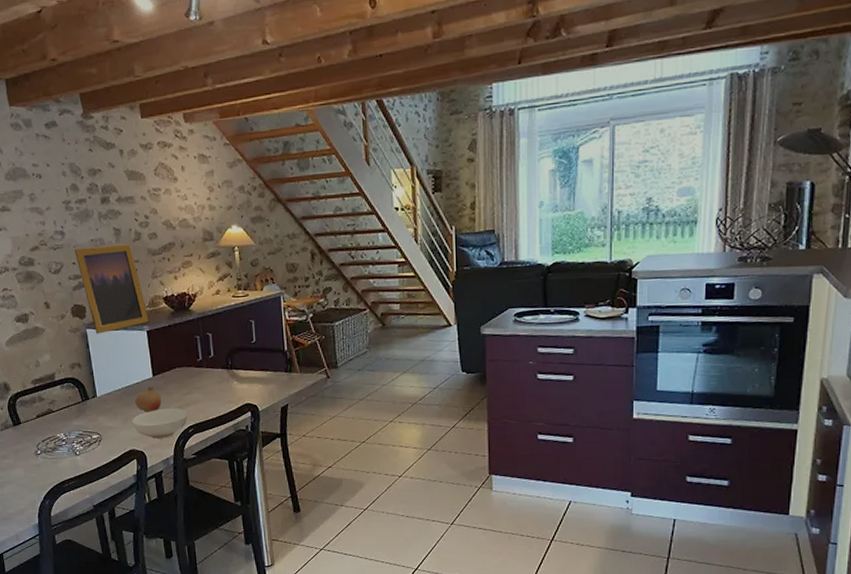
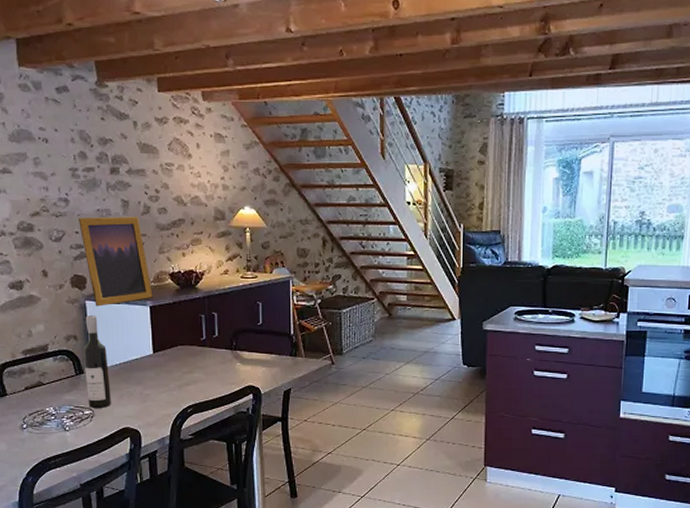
bottle: none [87,343,118,432] -> present [83,315,112,408]
bowl: present [131,408,189,439] -> none [127,386,188,417]
fruit: present [135,387,161,413] -> none [133,364,160,390]

